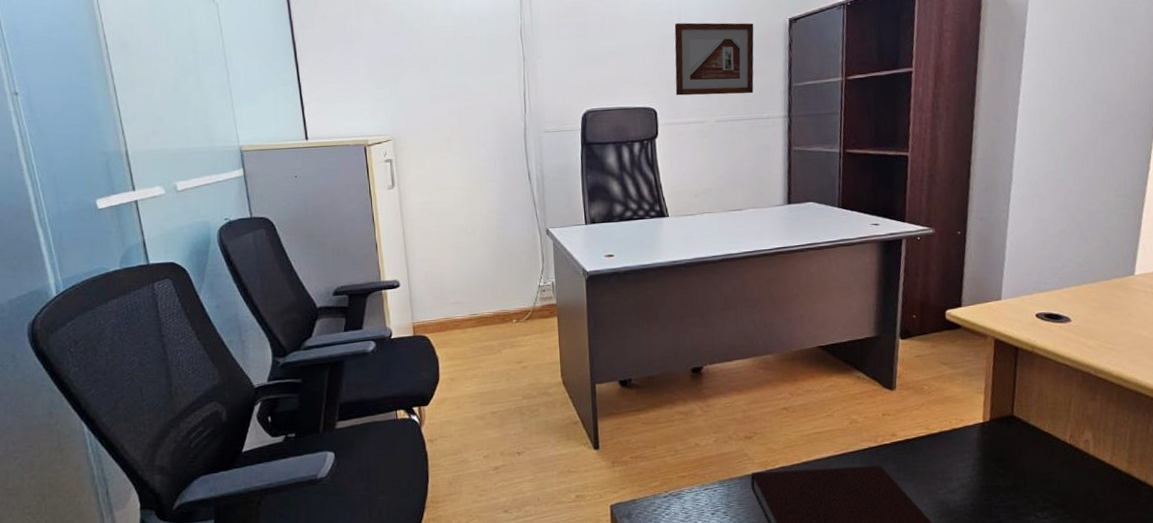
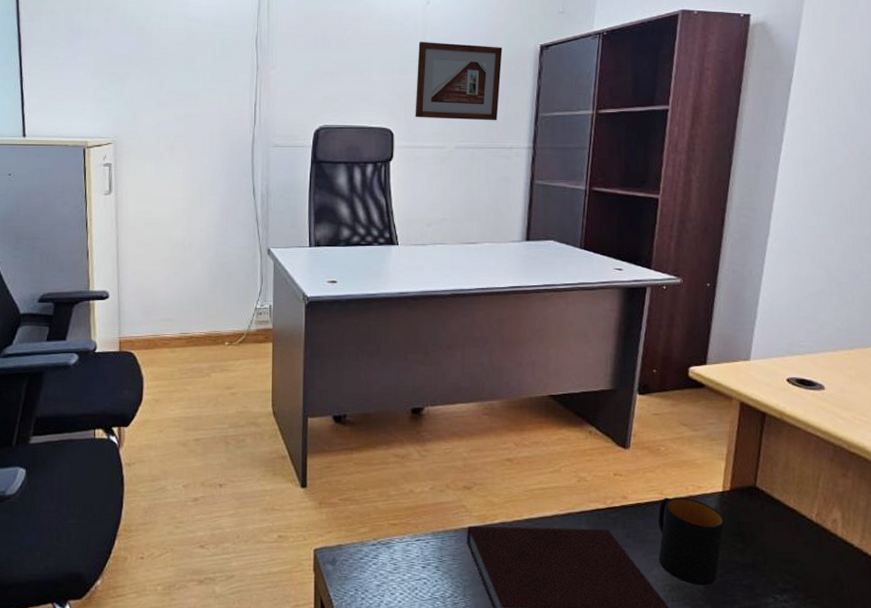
mug: none [926,430,987,510] -> present [658,497,725,586]

